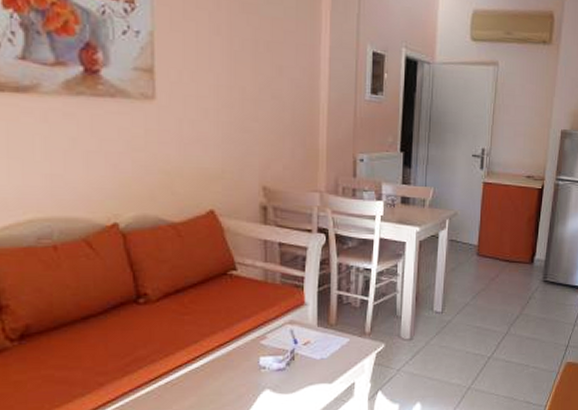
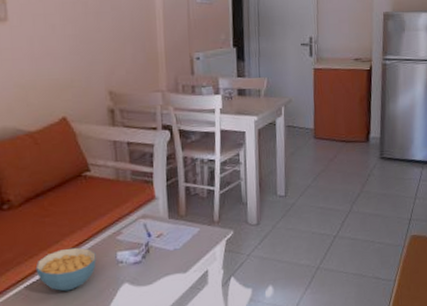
cereal bowl: none [171,349,237,394] -> present [35,247,96,292]

